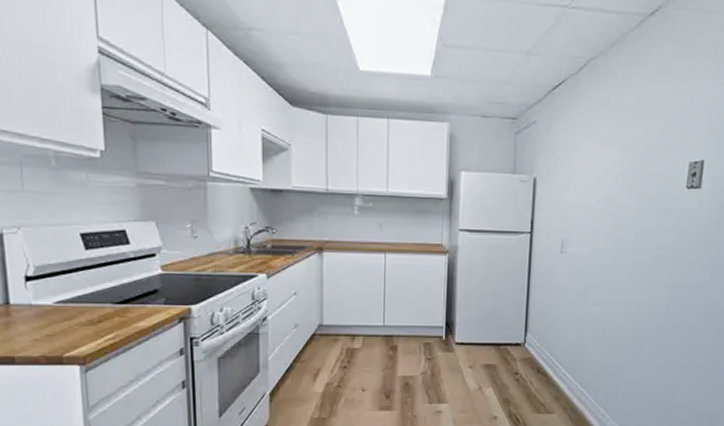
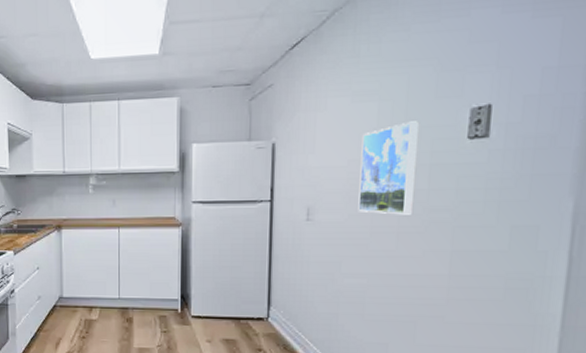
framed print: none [602,169,652,251] -> present [358,121,419,215]

